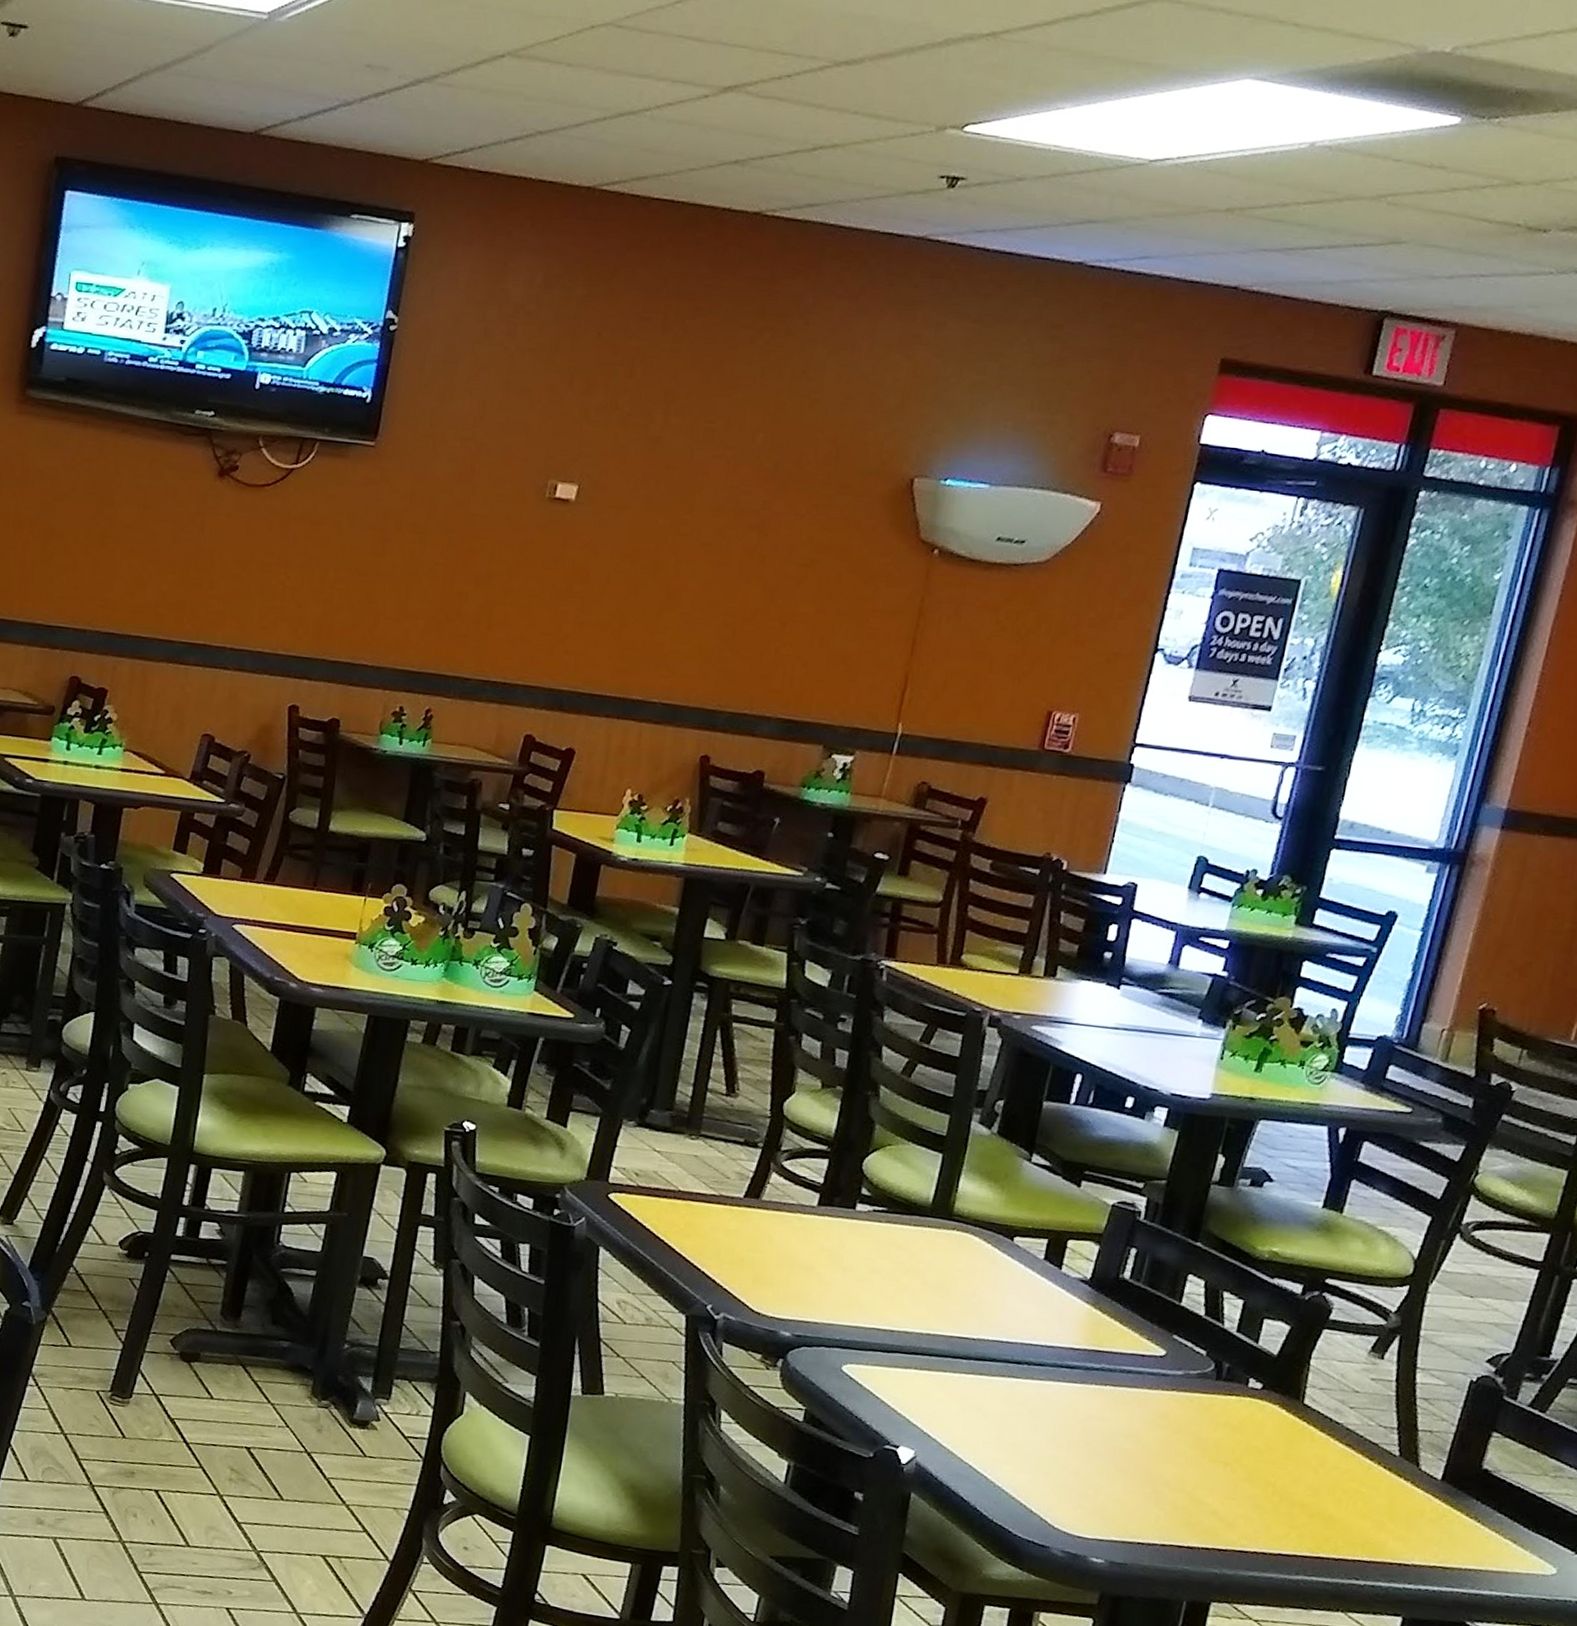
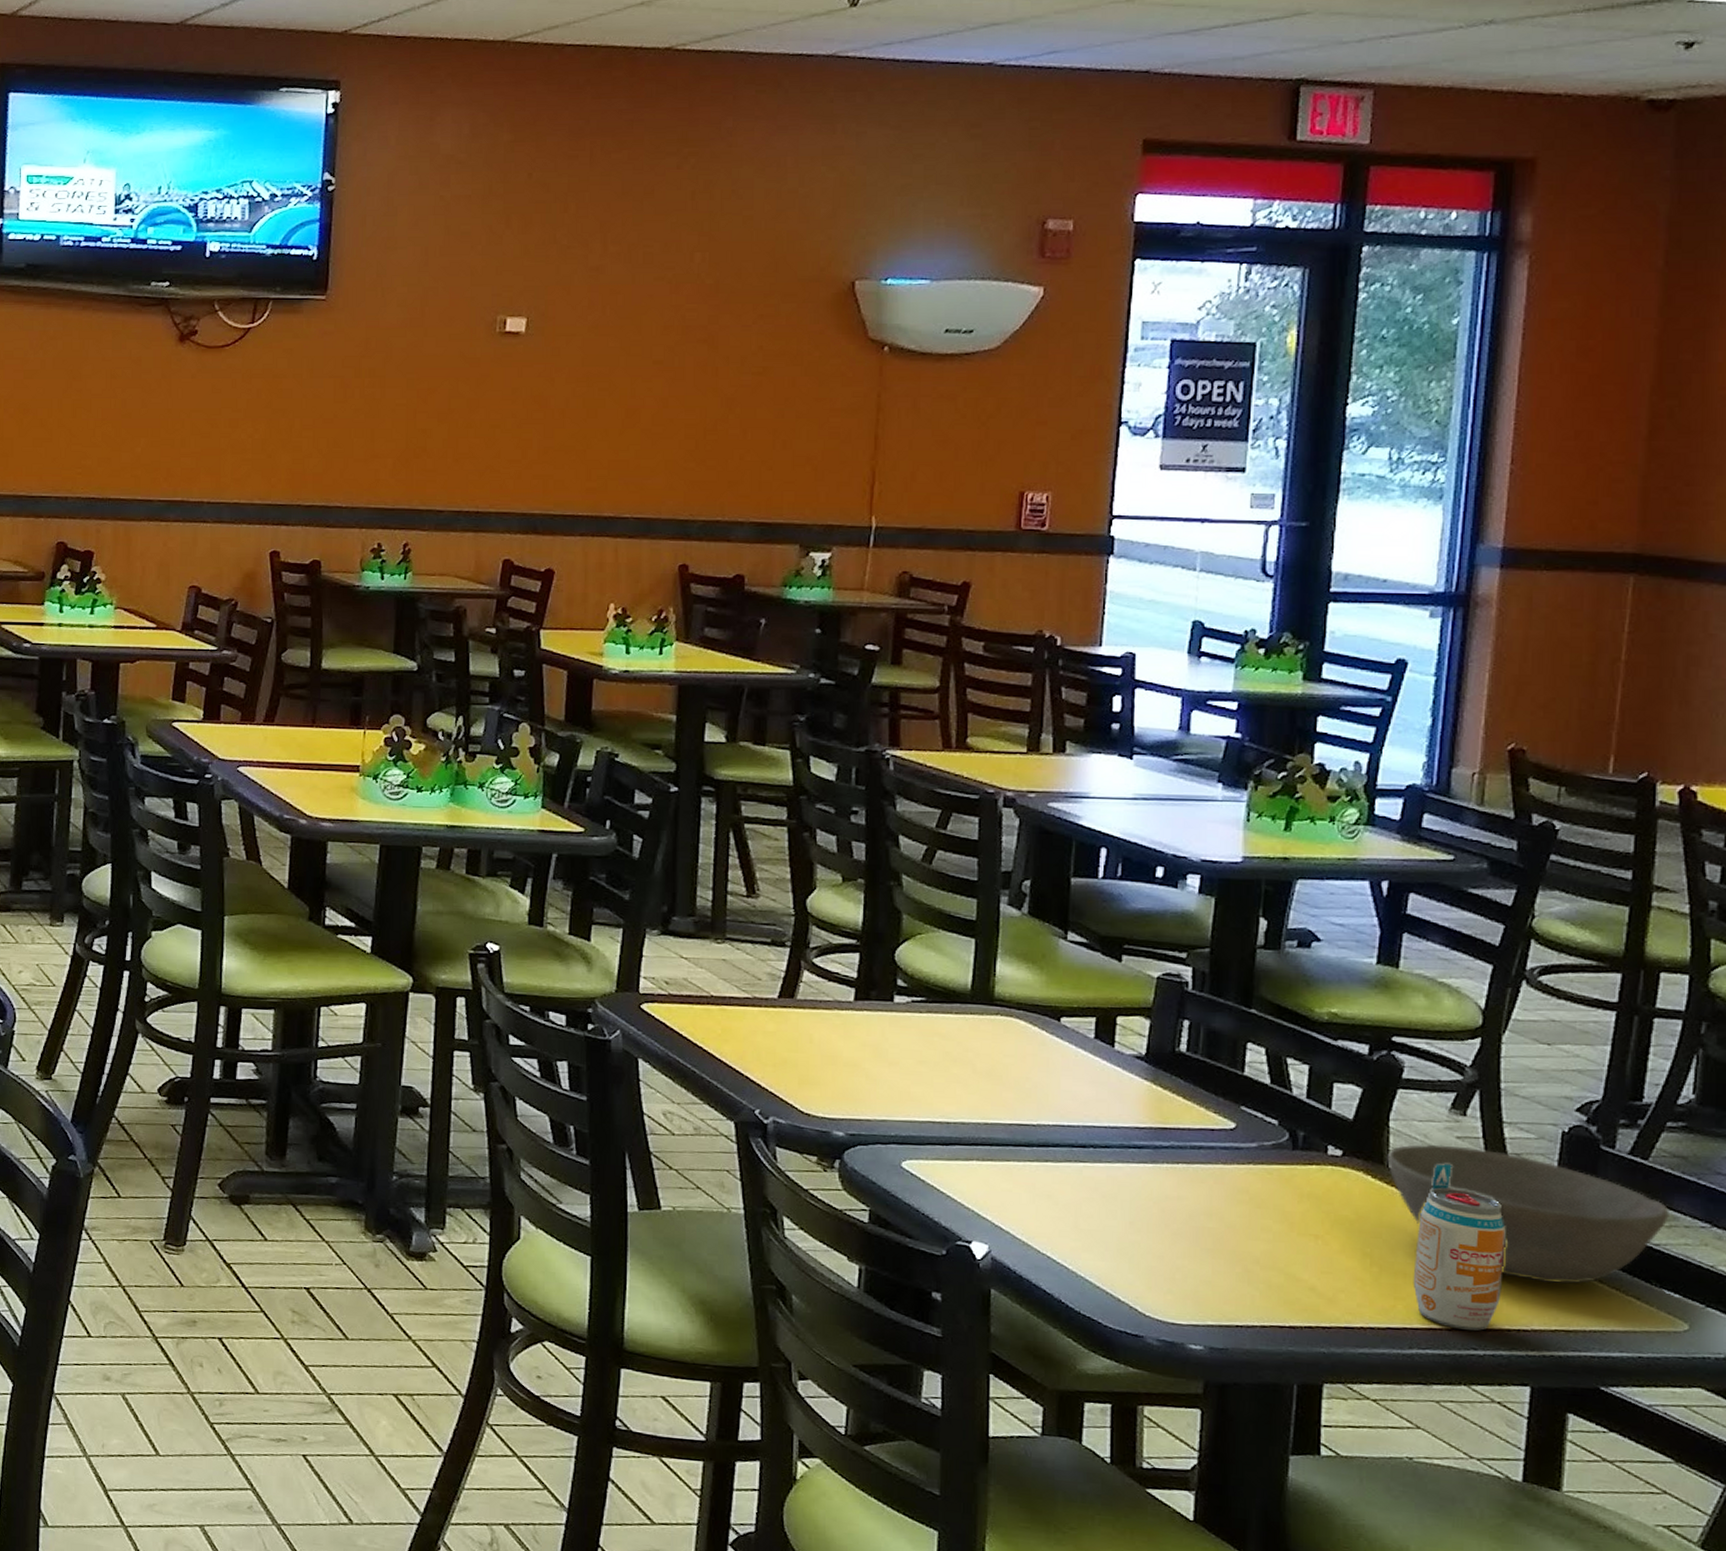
bowl: none [1303,1383,1557,1524] -> present [1387,1144,1669,1284]
beverage can: none [1308,1402,1405,1562] -> present [1413,1163,1507,1331]

